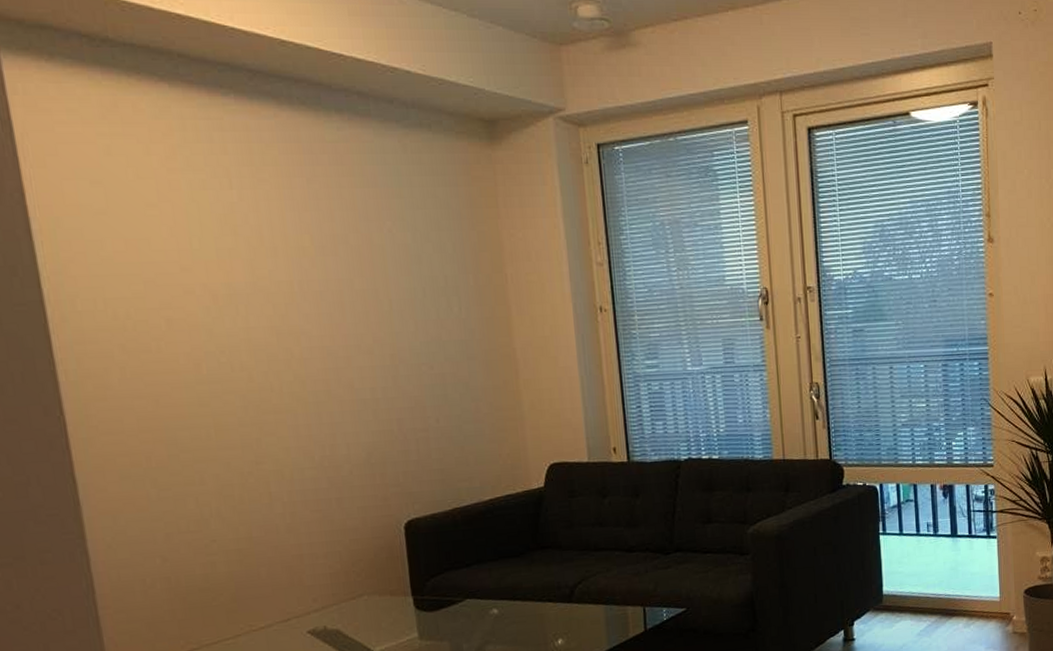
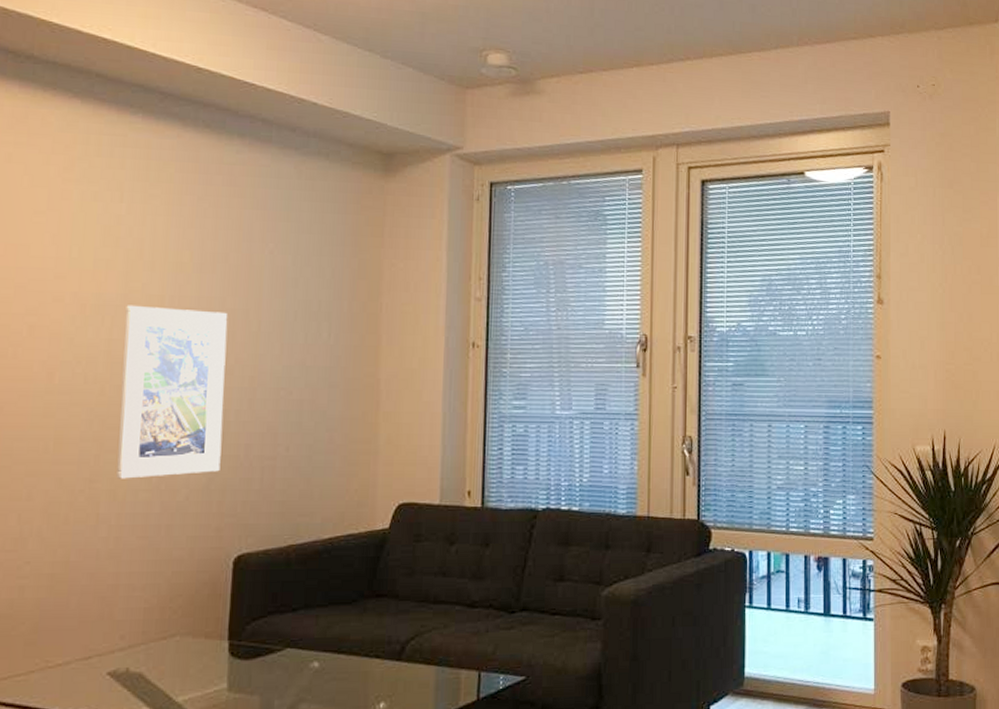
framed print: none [257,292,377,459] -> present [116,305,228,479]

